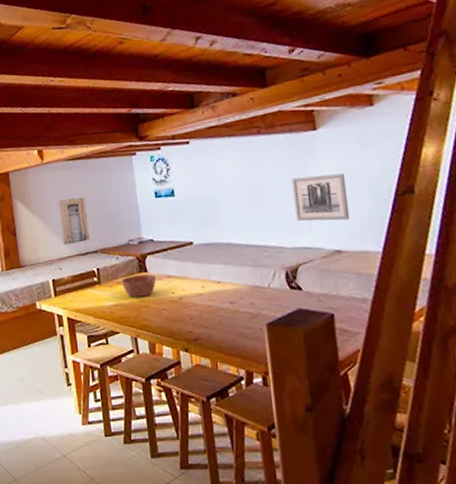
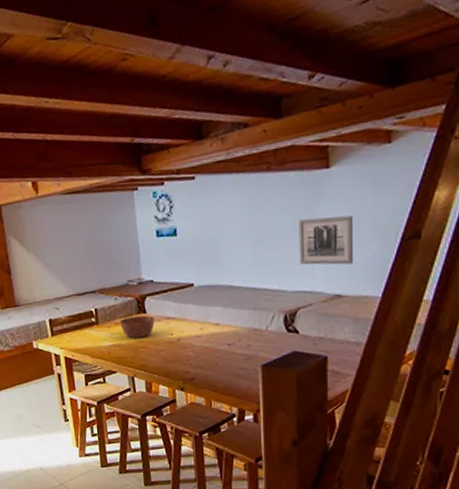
wall art: present [57,197,90,245] -> none [54,235,88,285]

